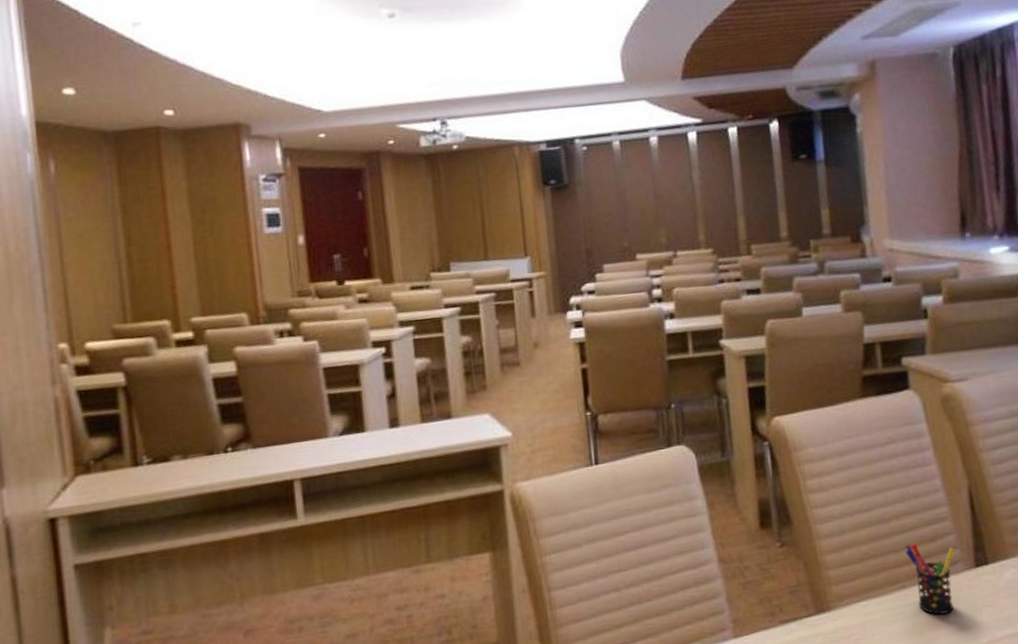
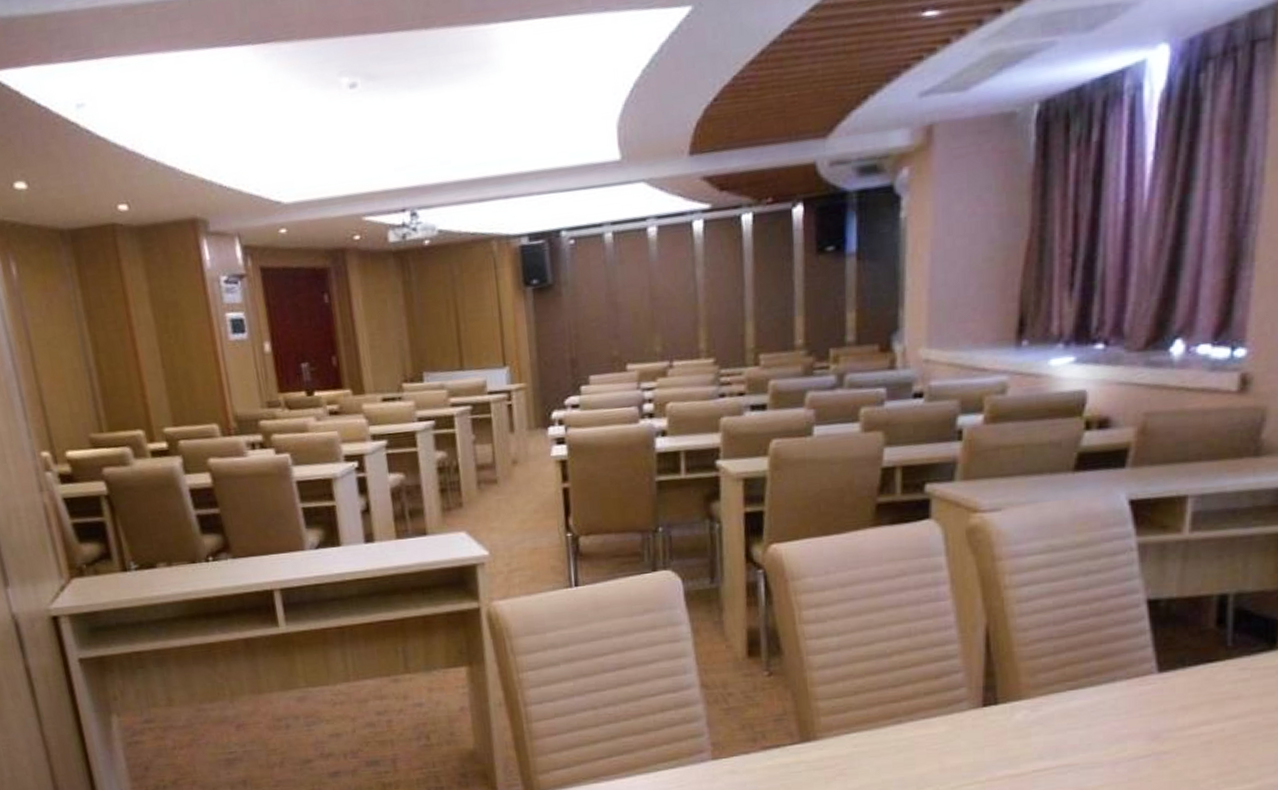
pen holder: present [905,543,955,615] -> none [905,679,962,751]

